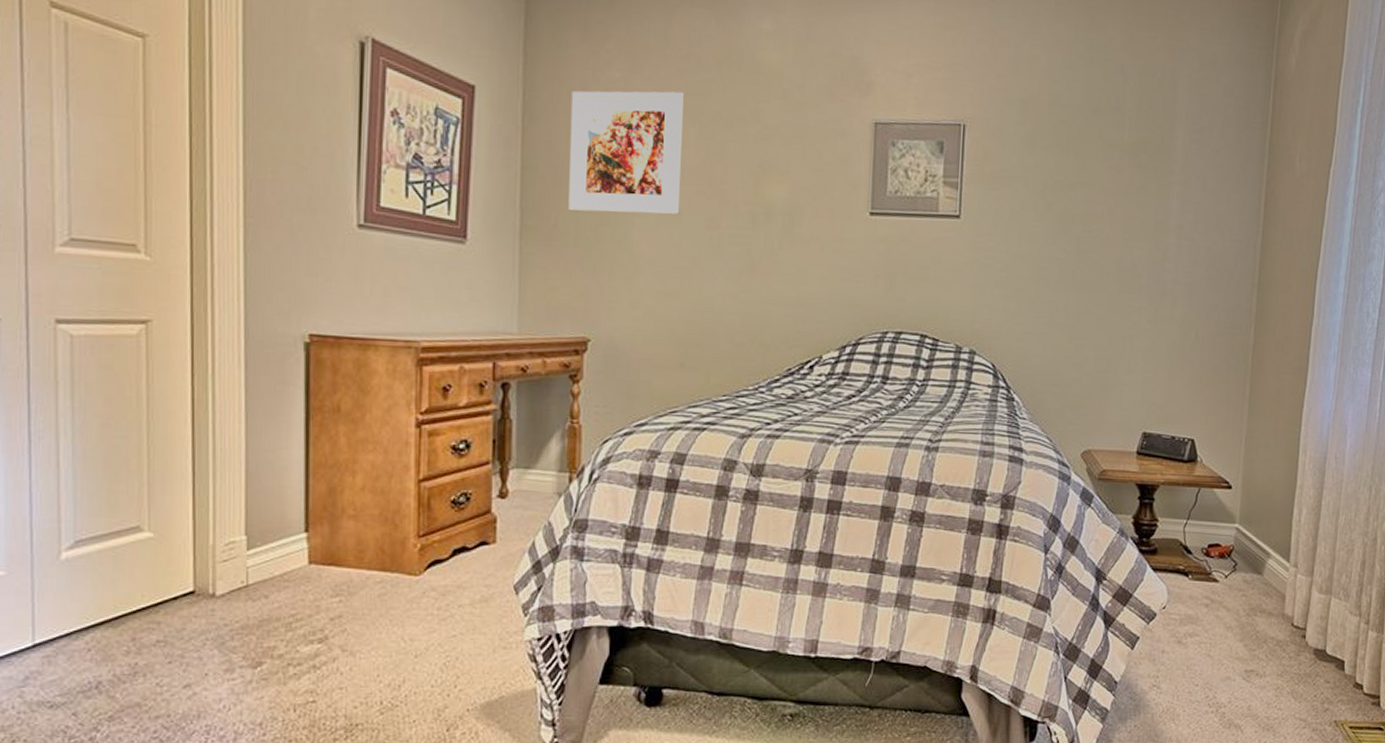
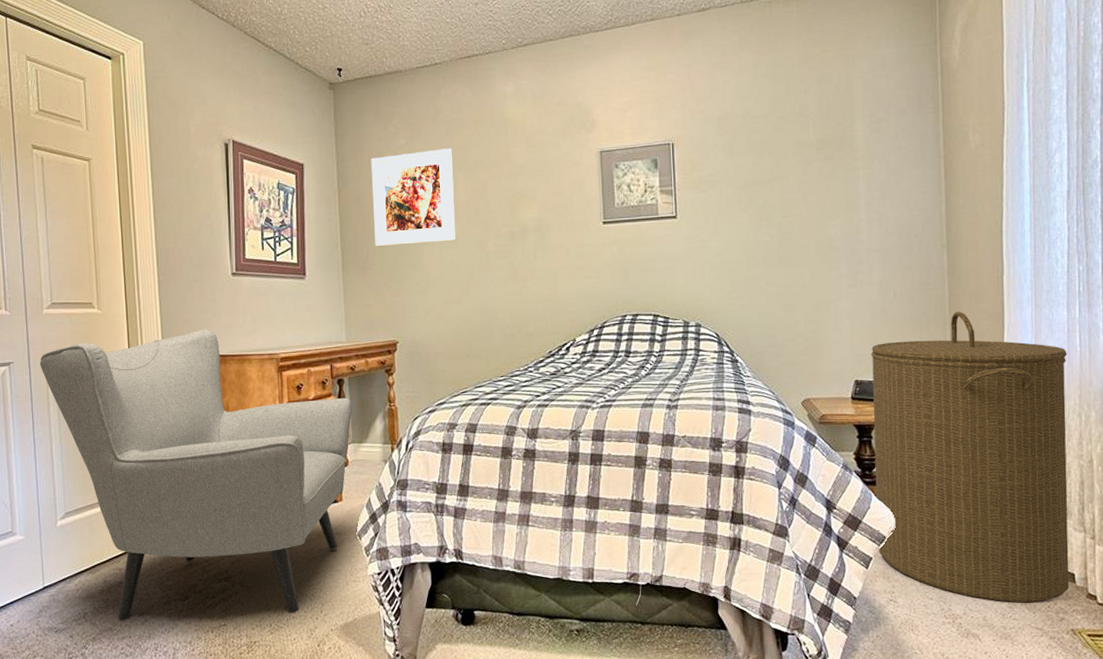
chair: none [44,298,519,693] -> present [39,329,352,621]
laundry hamper: none [1147,361,1366,691] -> present [871,311,1069,603]

